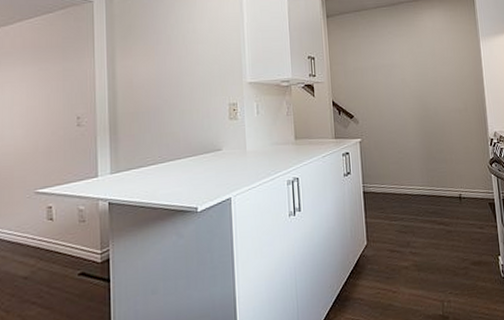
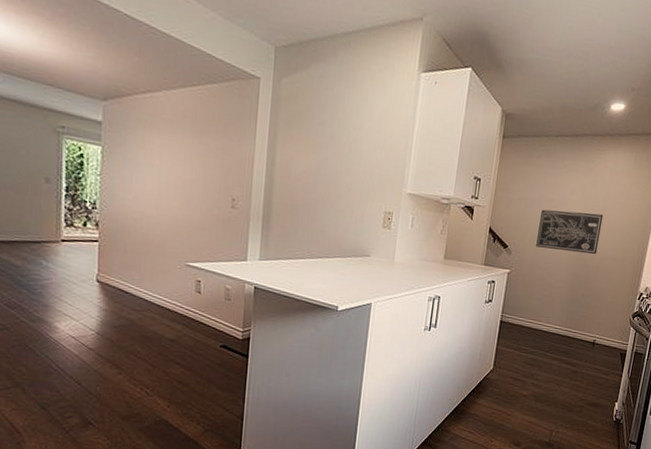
wall art: none [377,71,439,112] -> present [536,209,604,255]

